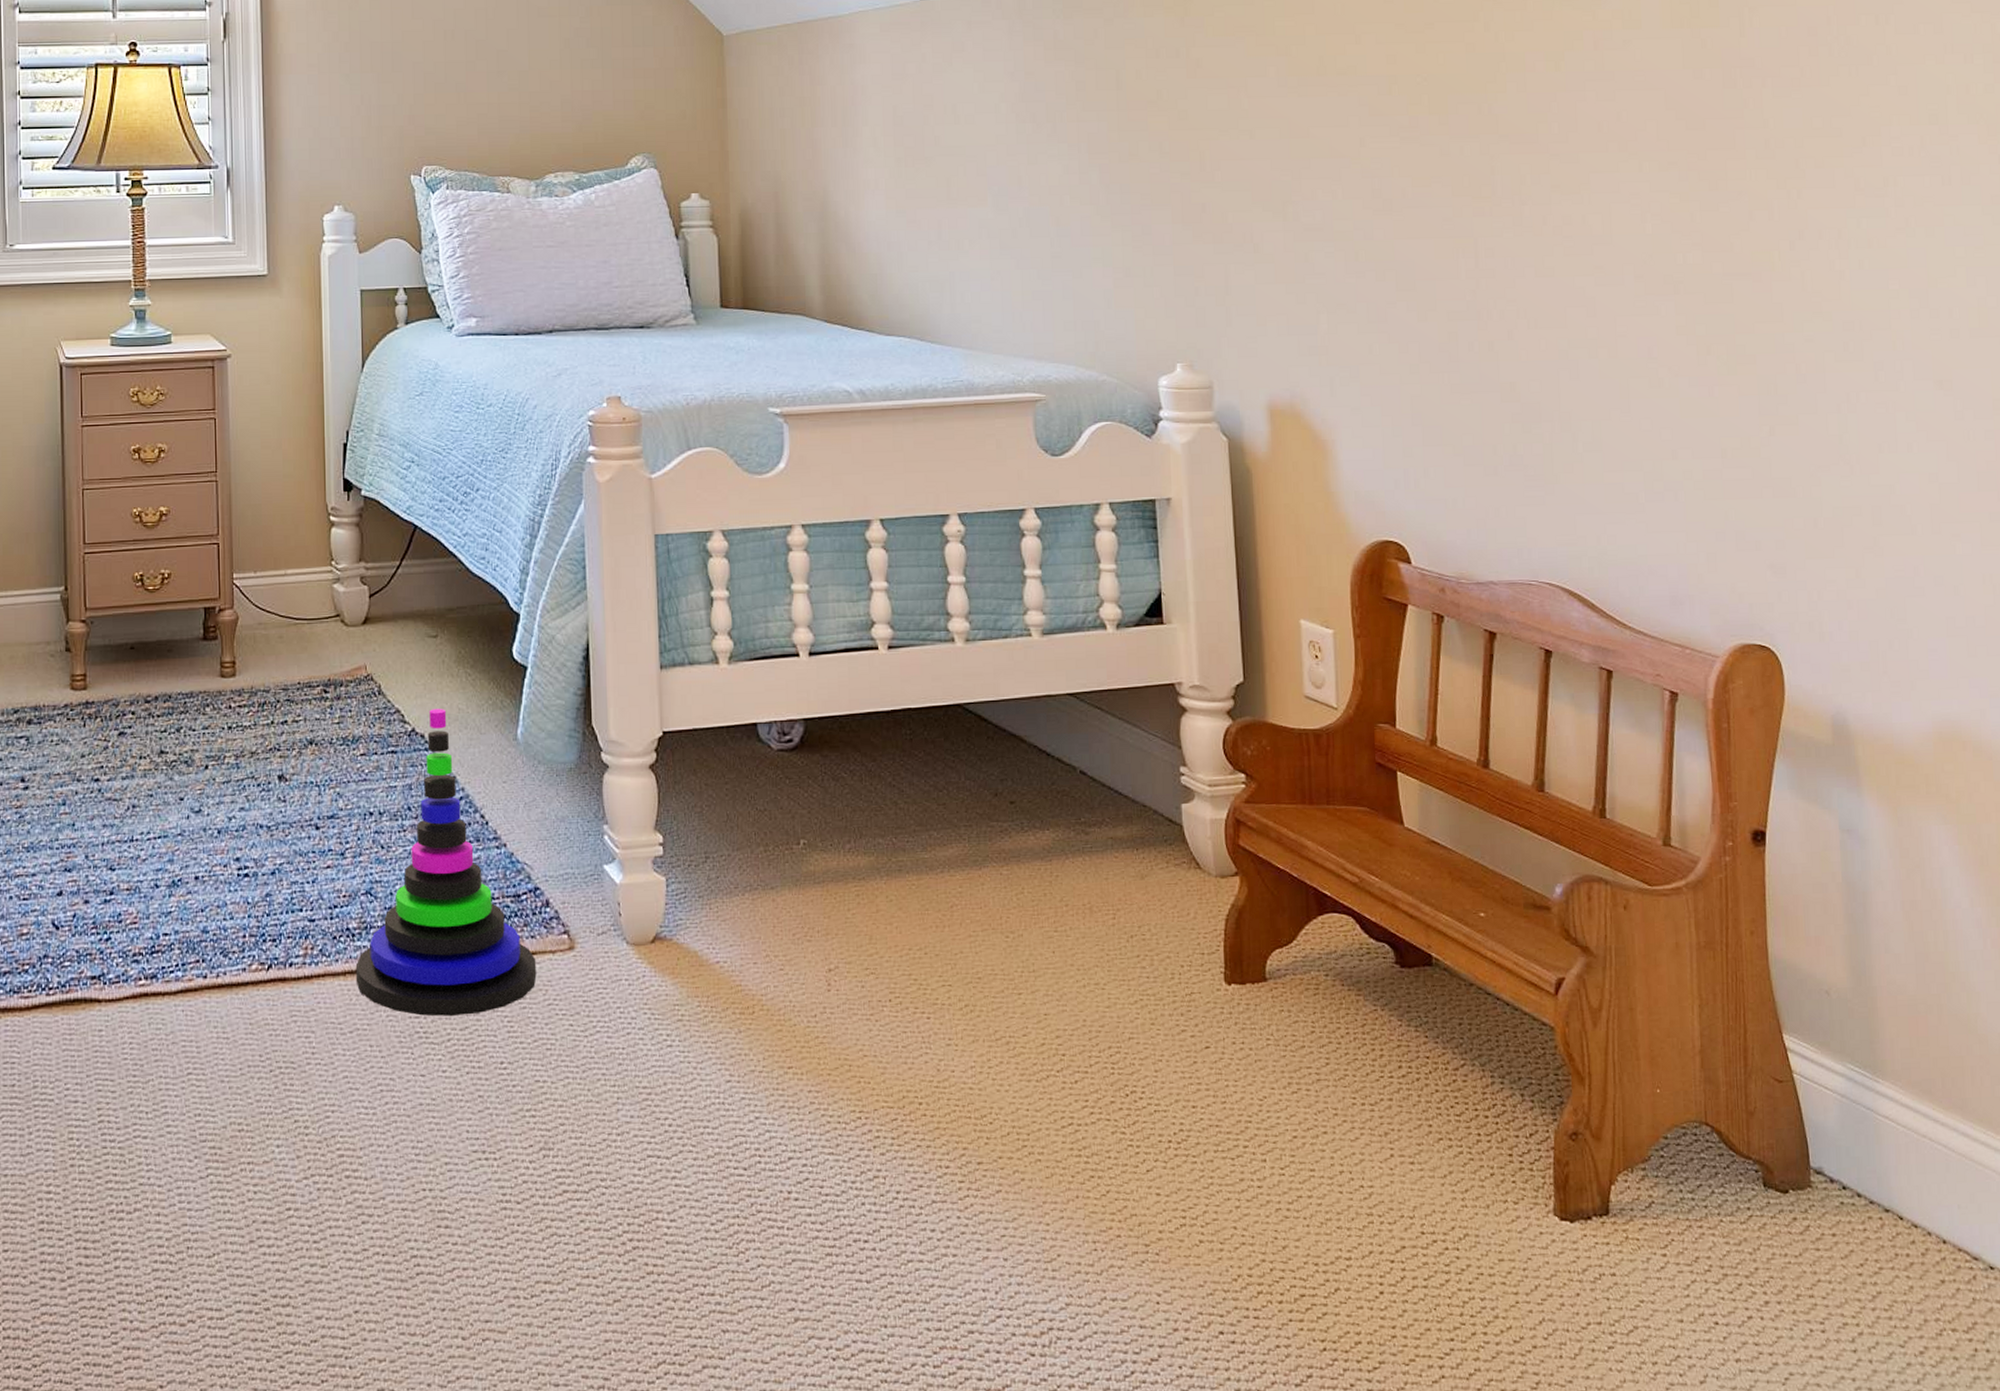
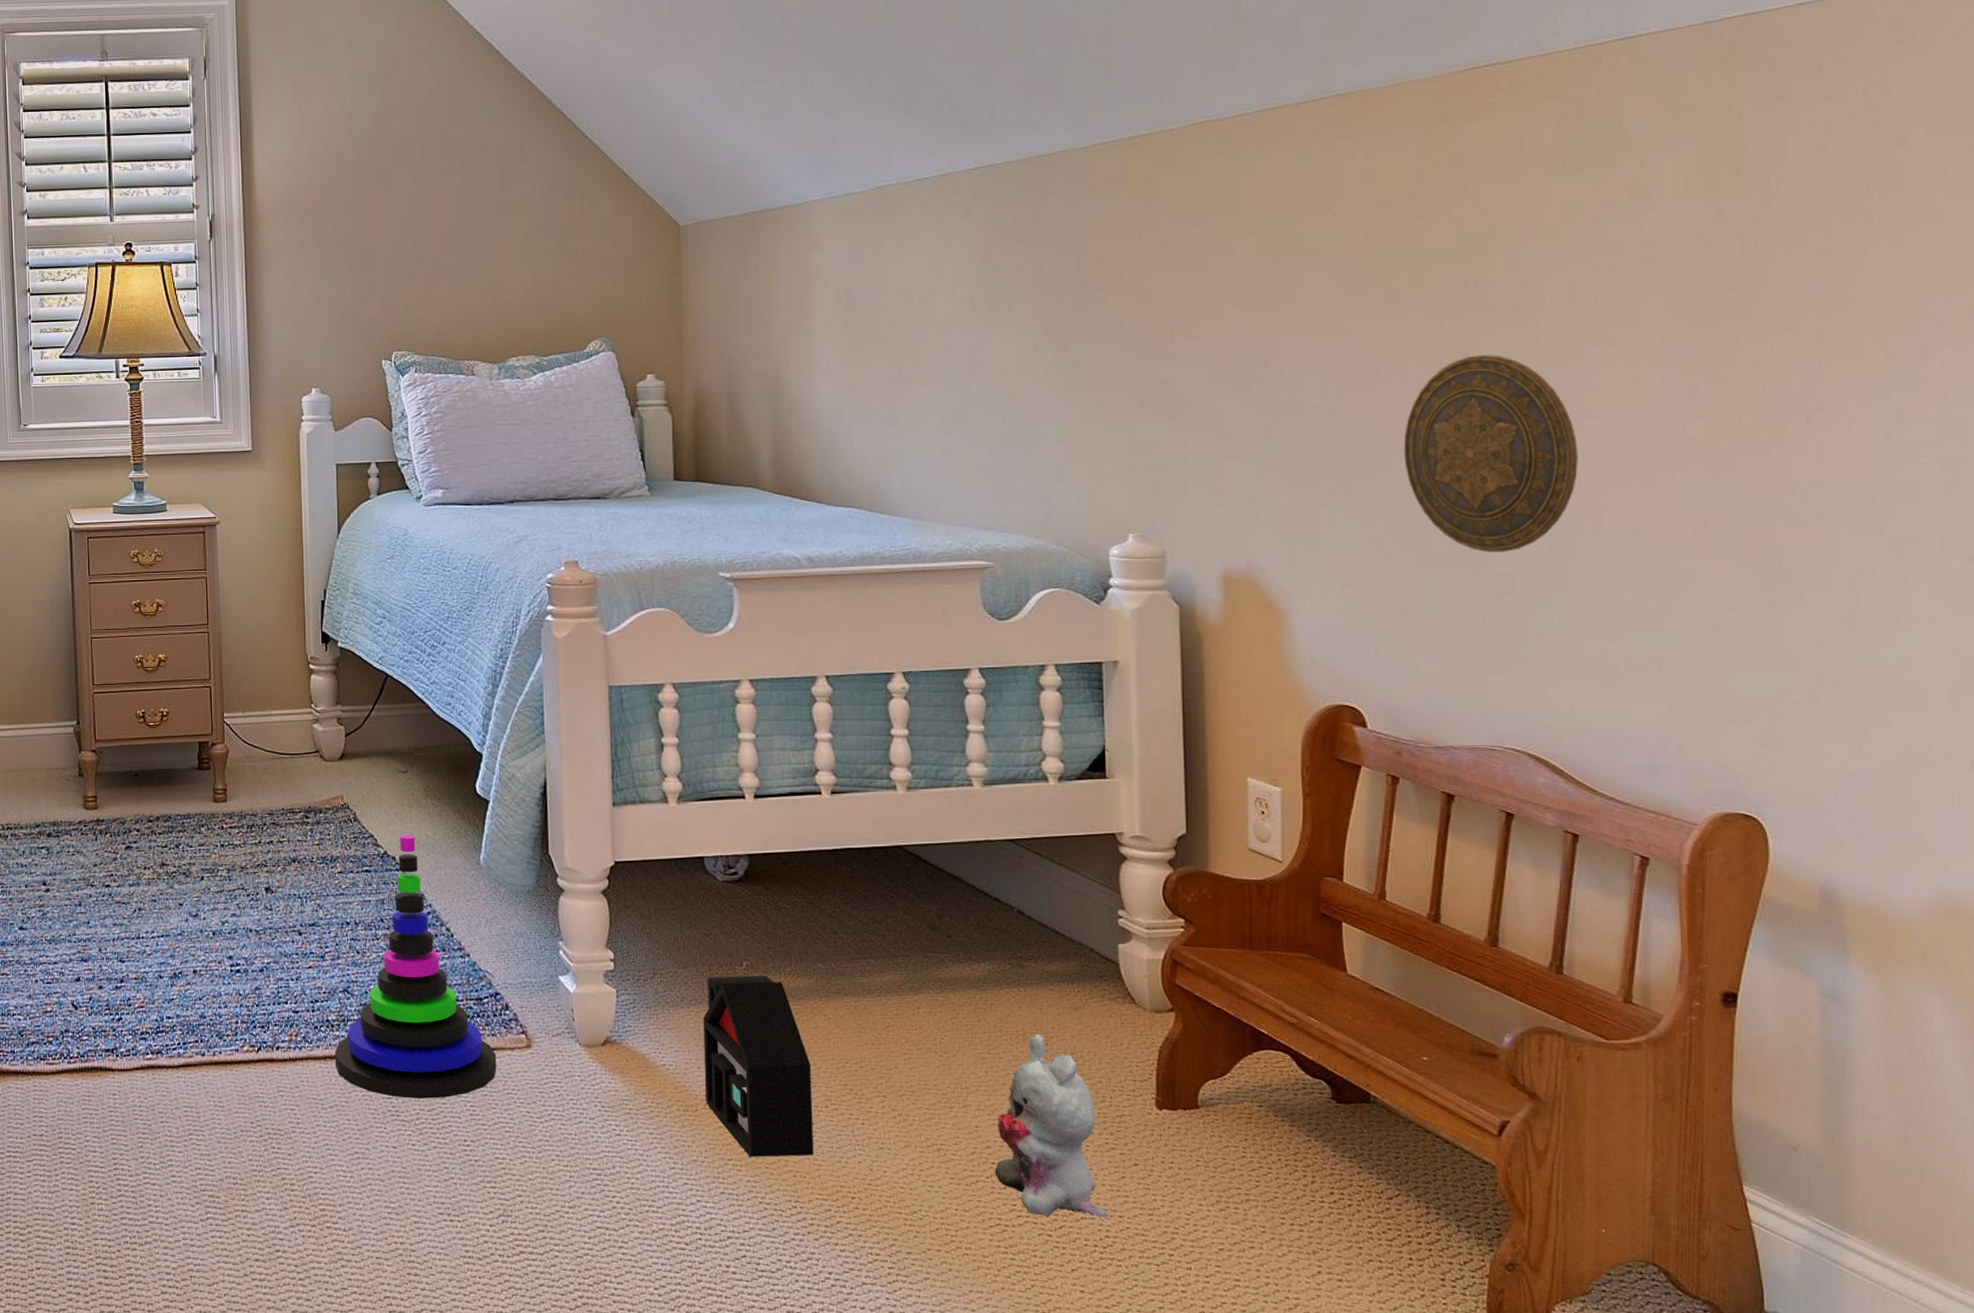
toy house: none [759,855,878,1063] -> present [703,976,814,1157]
plush toy: none [1065,906,1182,1114] -> present [994,1033,1109,1218]
decorative plate: none [1432,180,1592,381] -> present [1403,355,1578,552]

